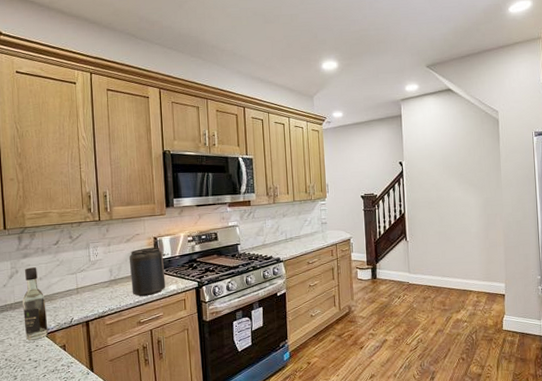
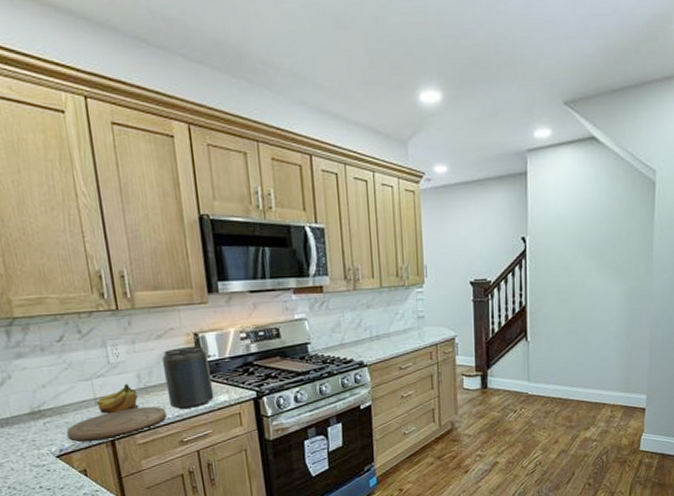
bottle: present [22,267,49,341] -> none [19,371,62,464]
cutting board: none [54,294,129,323] -> present [67,406,167,442]
fruit: none [77,277,109,301] -> present [96,384,139,414]

